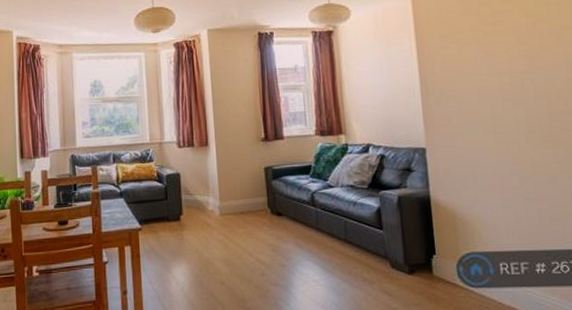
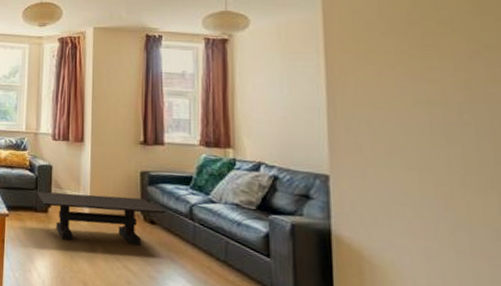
coffee table: none [168,193,290,244] -> present [37,191,165,246]

